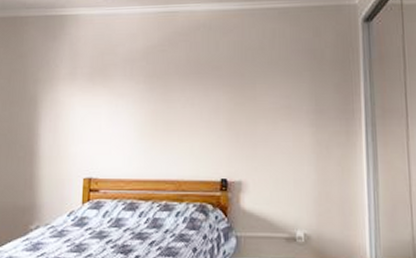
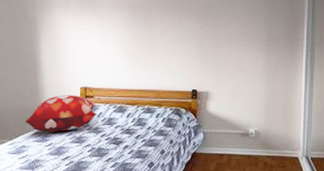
decorative pillow: none [14,189,102,237] -> present [25,95,97,132]

